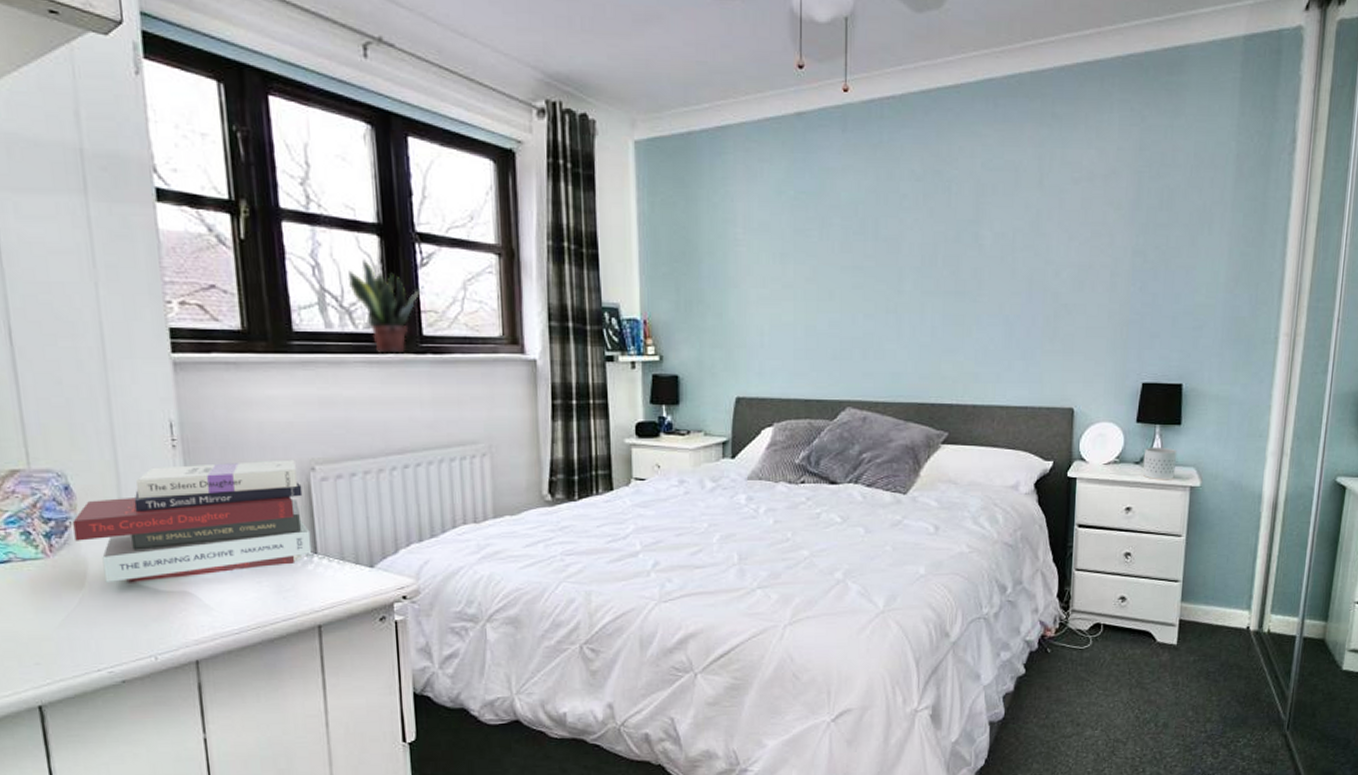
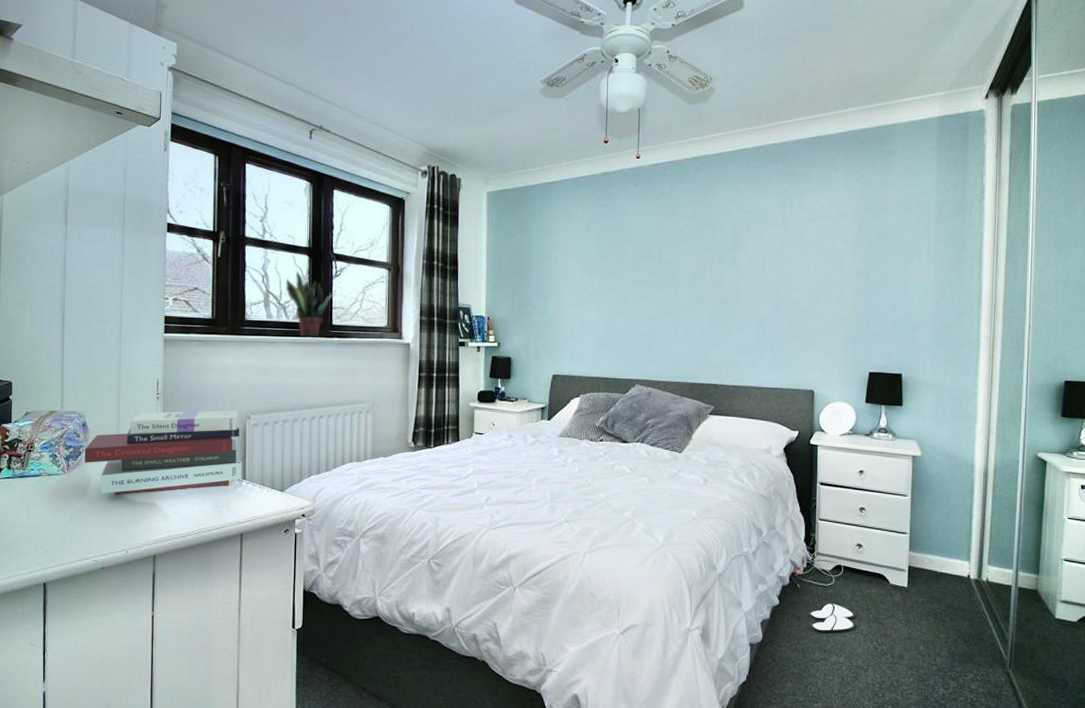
slippers: none [1060,667,1115,704] -> present [808,602,856,633]
mug: present [1142,447,1178,480] -> none [872,422,900,450]

